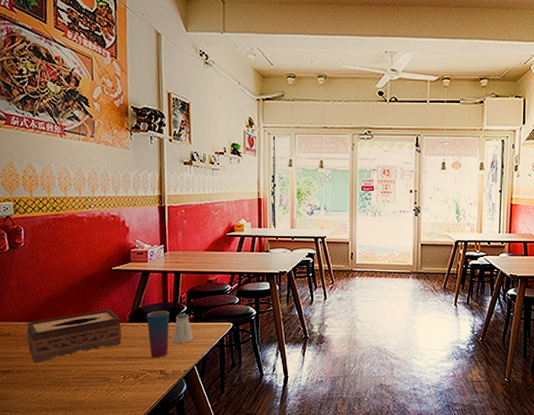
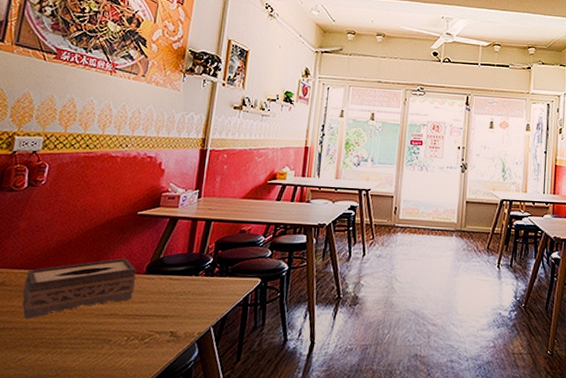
cup: present [147,310,170,357] -> none [163,261,193,316]
saltshaker: present [172,313,194,343] -> none [190,265,216,300]

